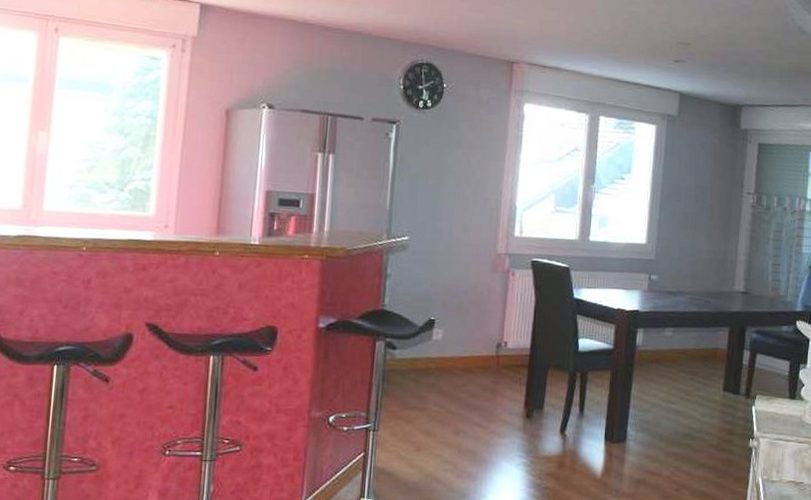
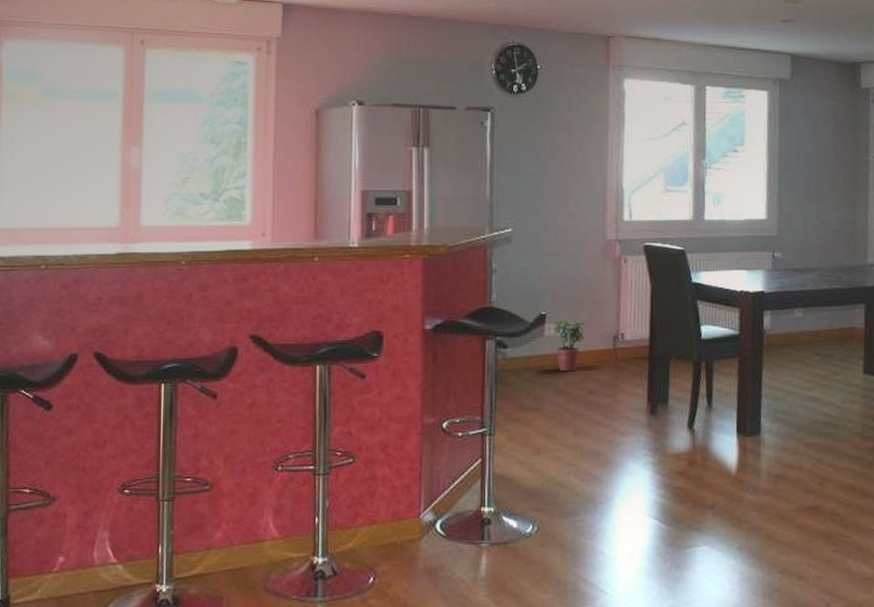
potted plant: none [441,326,471,375] -> present [553,320,586,372]

